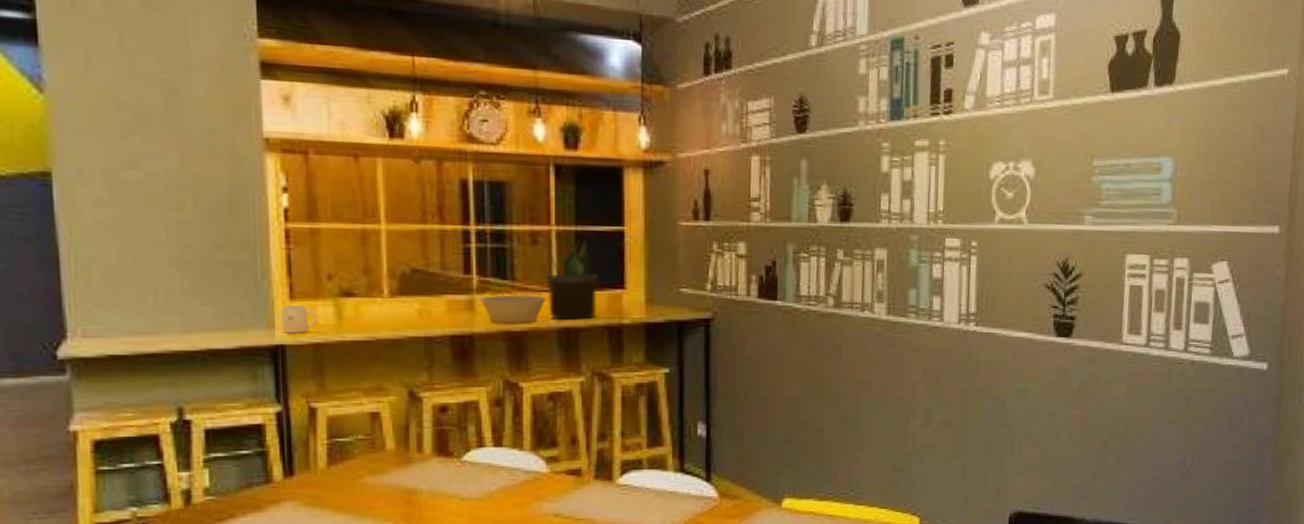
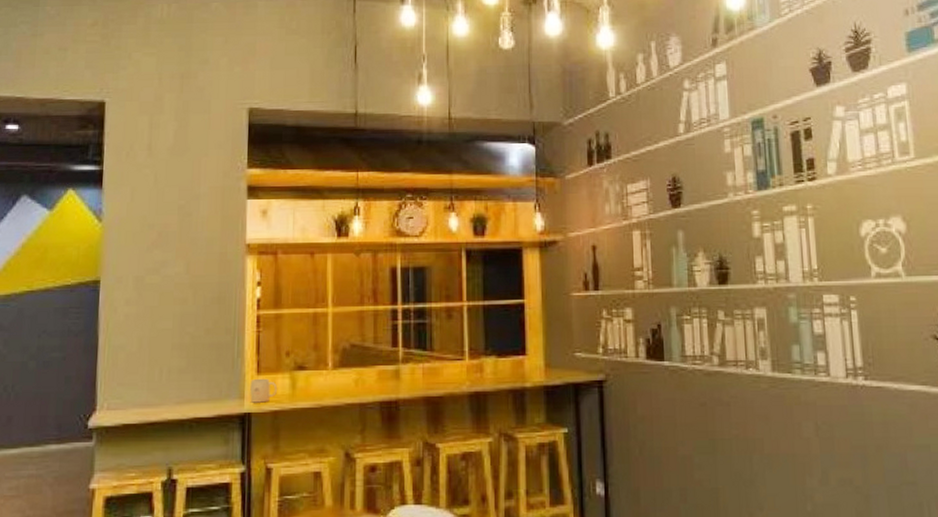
bowl: present [480,294,545,325] -> none [405,363,458,391]
planter: present [544,240,598,321] -> none [457,314,503,386]

